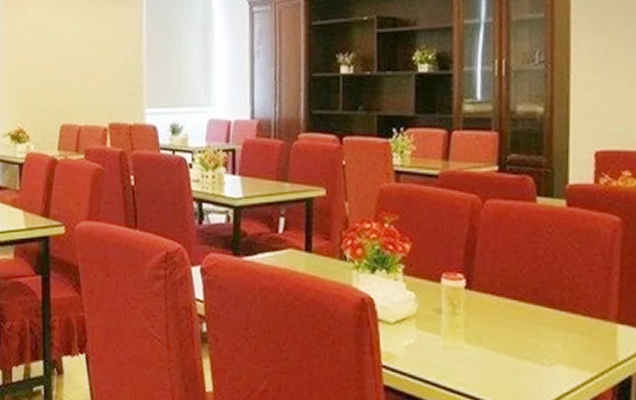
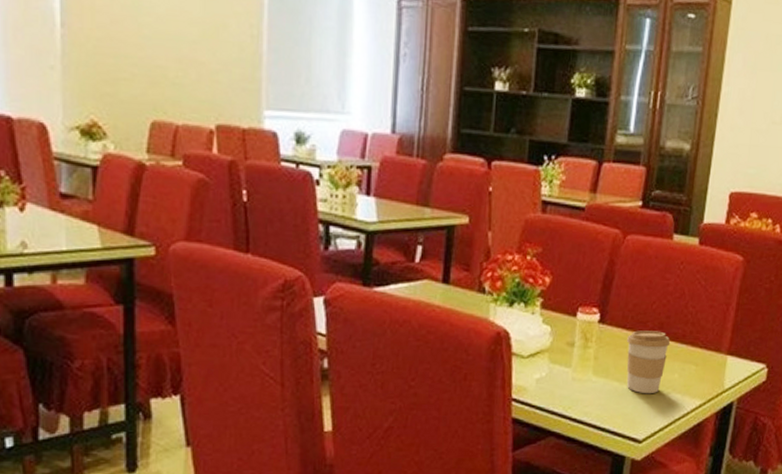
coffee cup: none [497,296,548,365] -> present [626,330,671,394]

